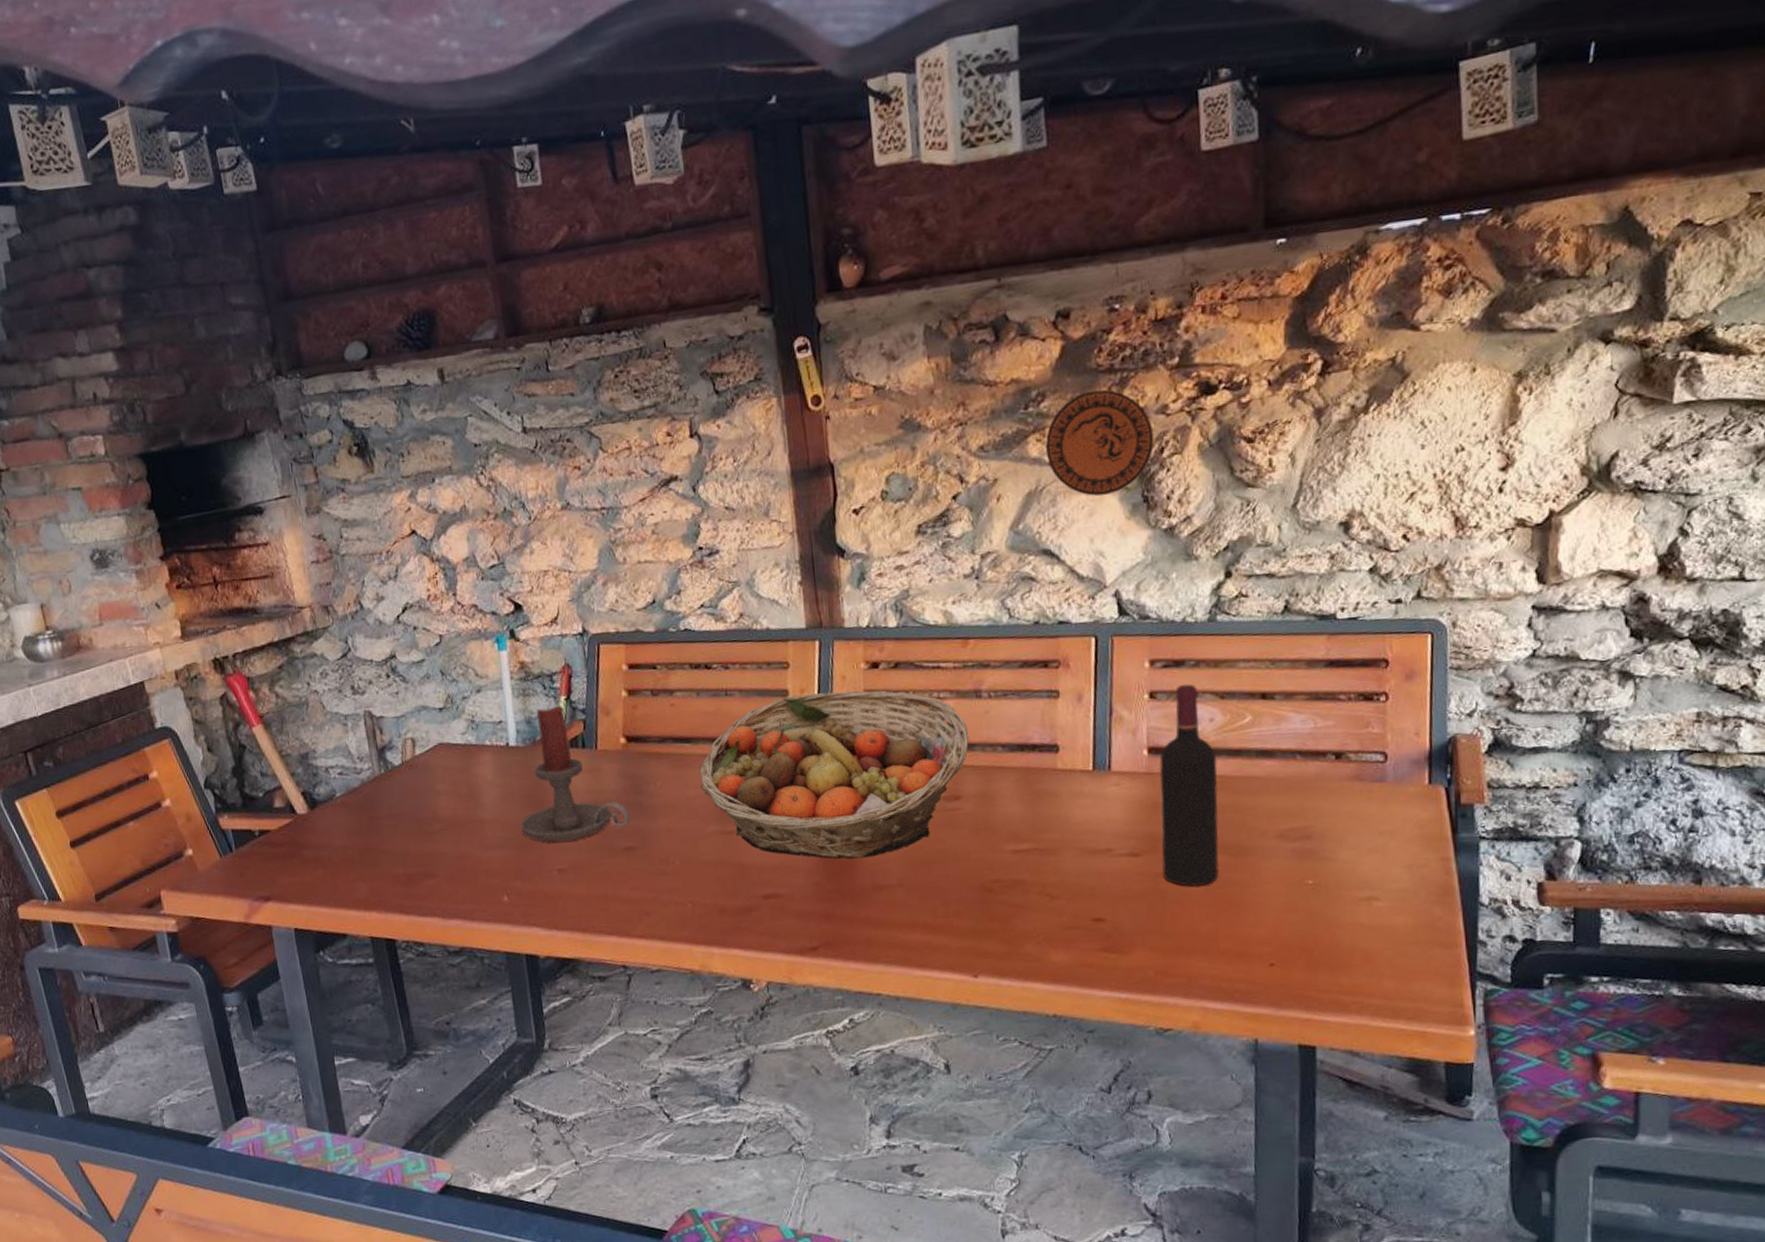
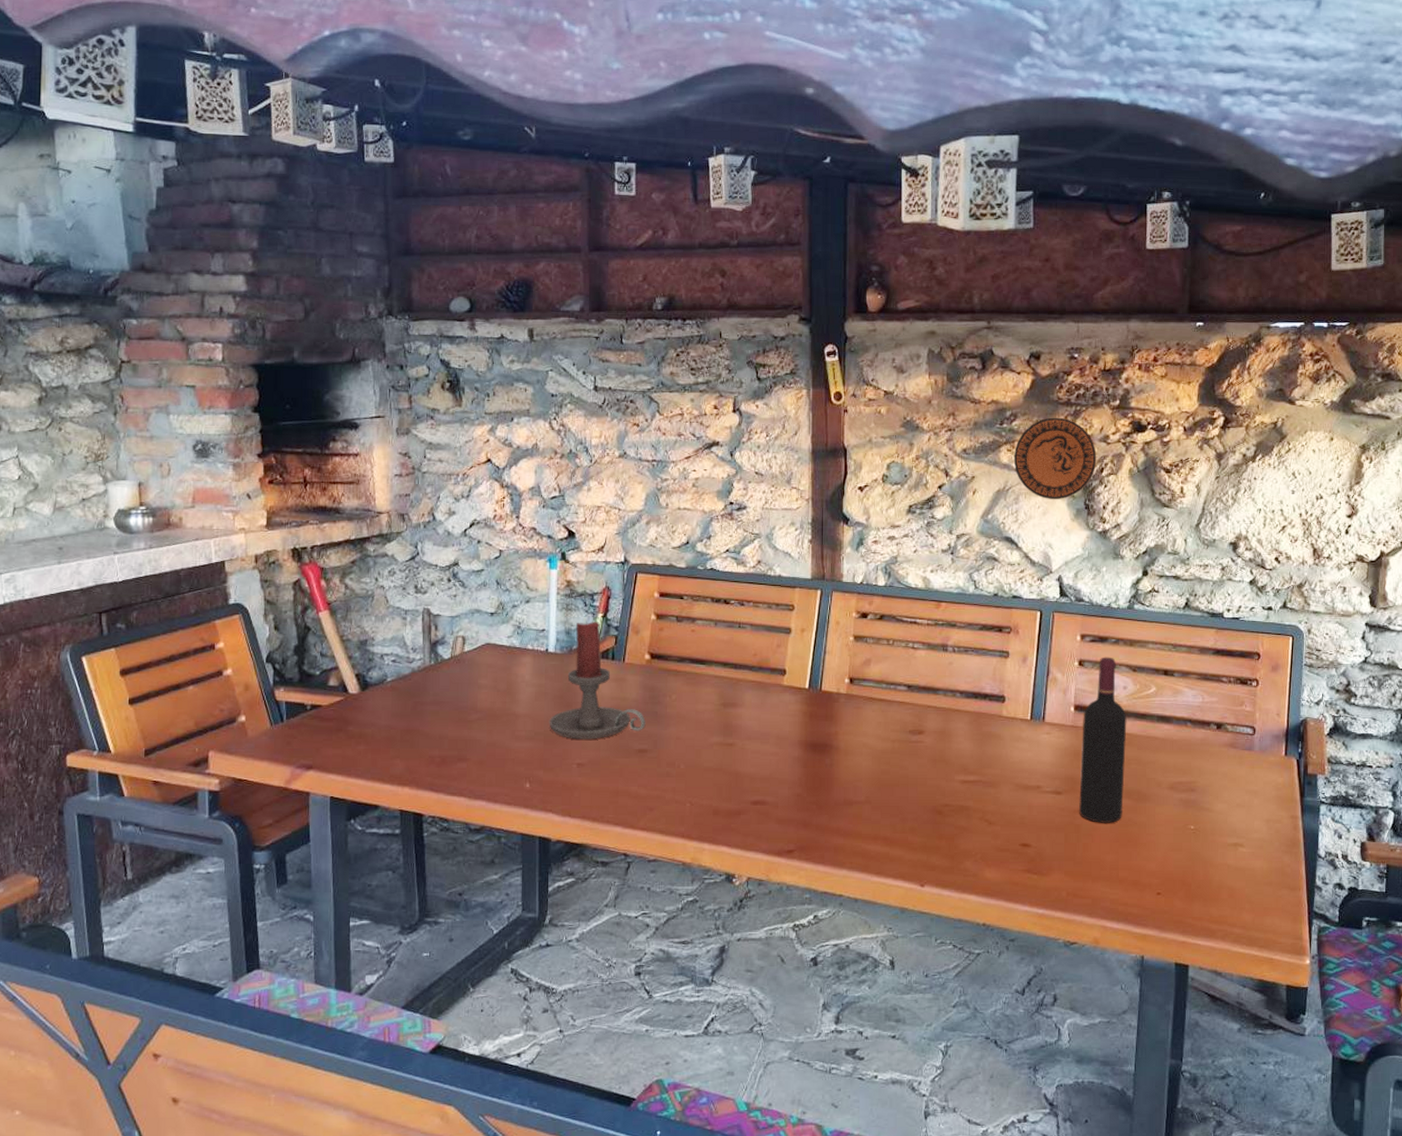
fruit basket: present [699,690,969,859] -> none [709,634,935,776]

